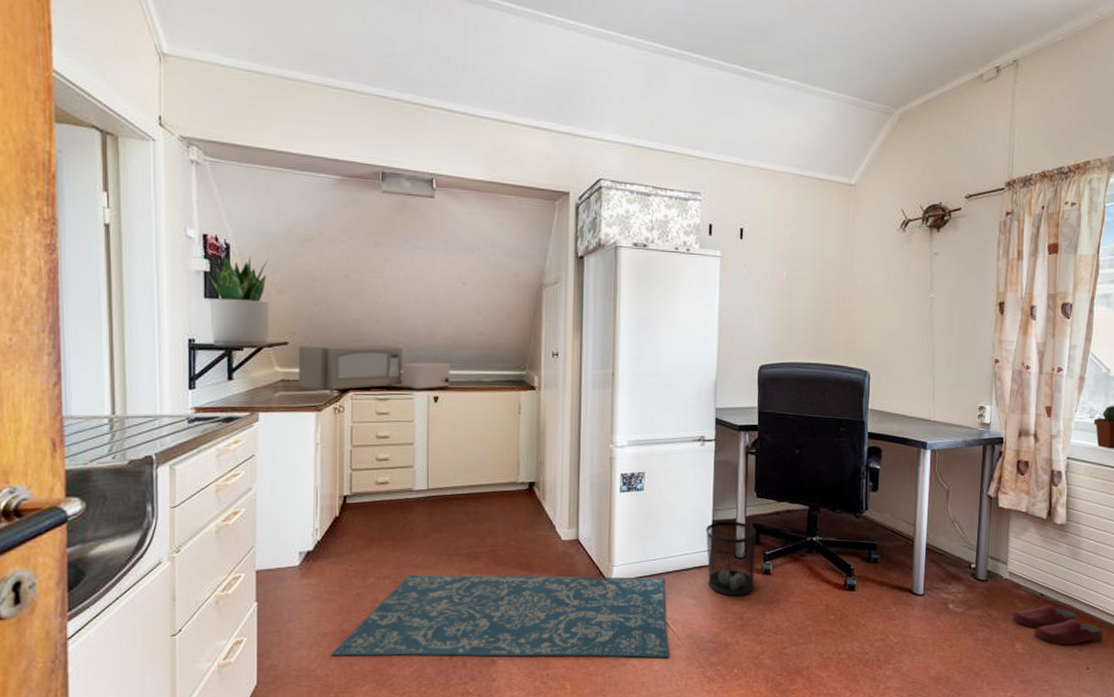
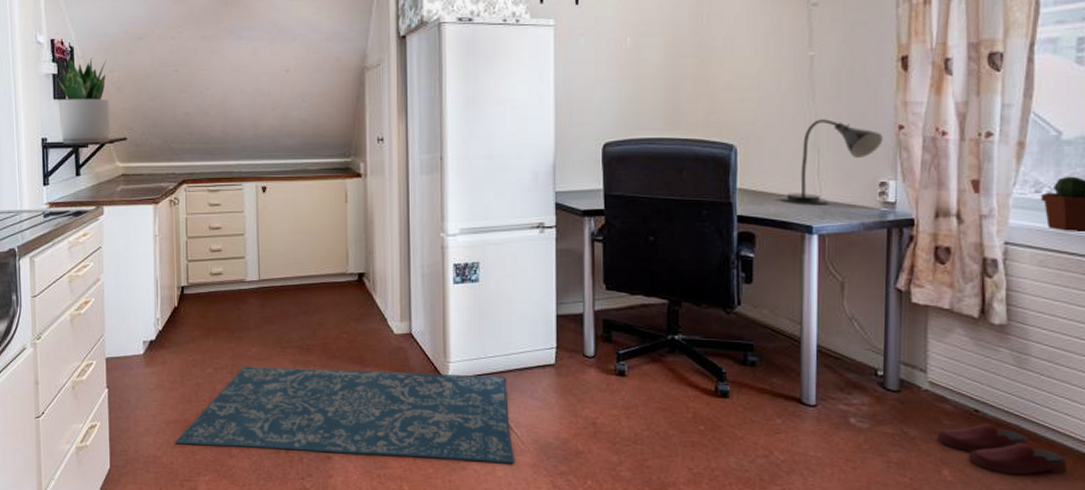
microwave: present [298,345,402,393] -> none [136,138,231,186]
toaster: present [402,362,451,391] -> none [231,152,277,182]
waste bin: present [706,521,757,597] -> none [550,315,608,400]
desk lamp: none [902,352,983,425] -> present [779,119,883,206]

